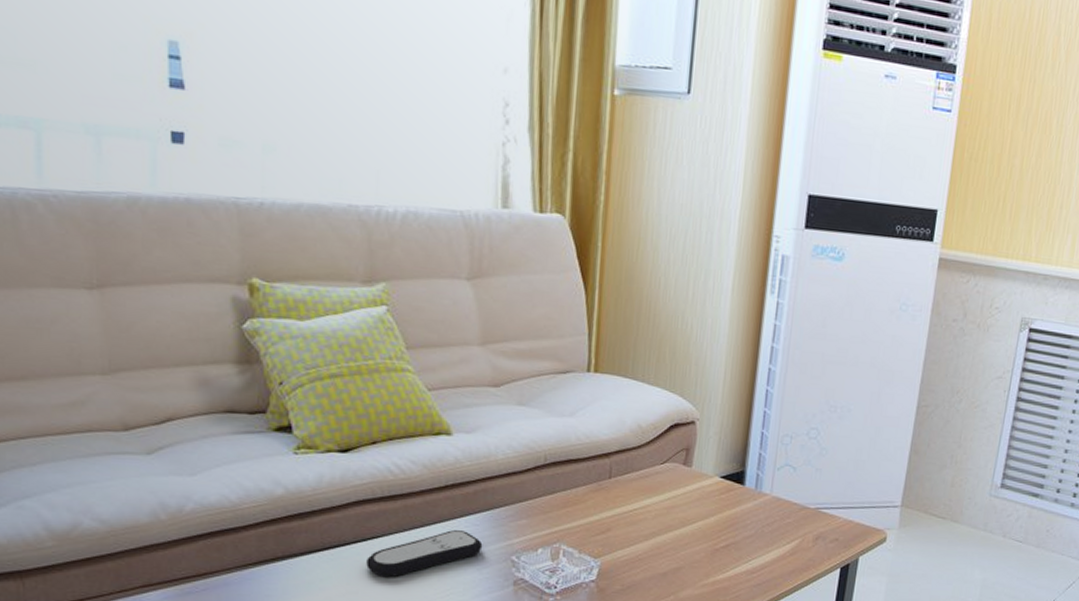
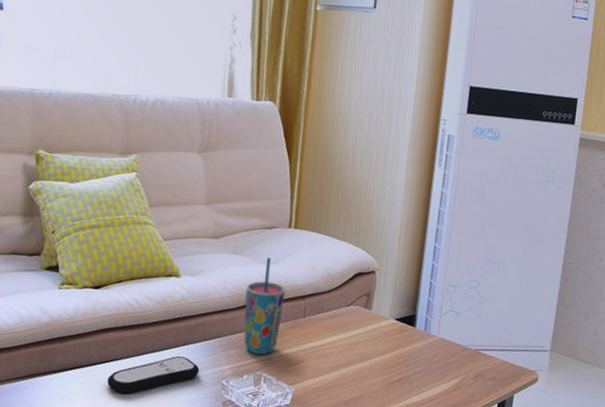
cup: none [536,407,586,524] -> present [243,257,286,354]

